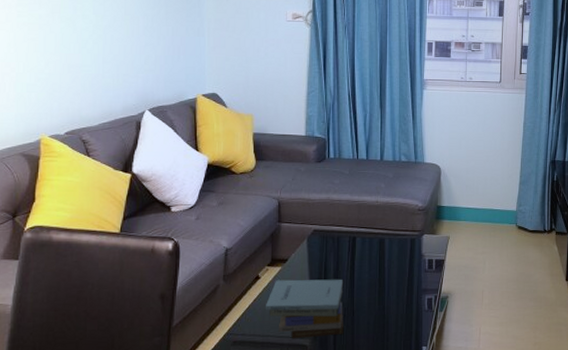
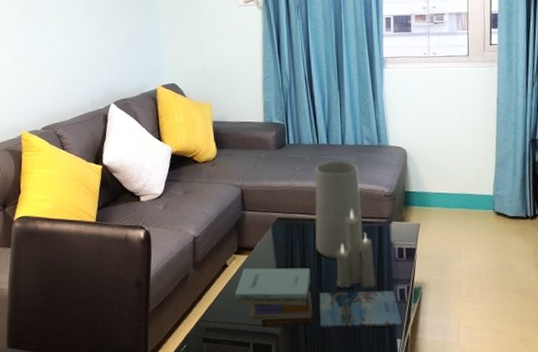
magazine: none [349,300,429,338] -> present [319,291,403,328]
vase: none [350,175,396,271] -> present [315,160,363,259]
candle: none [367,222,406,298] -> present [335,209,376,288]

